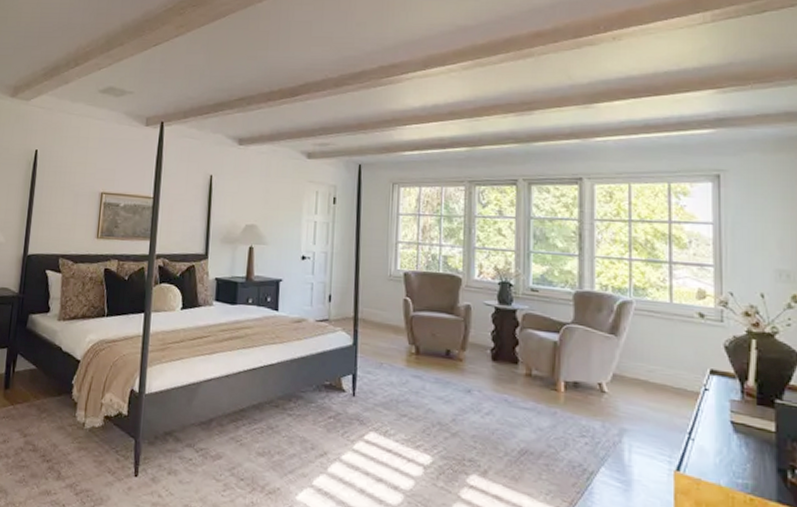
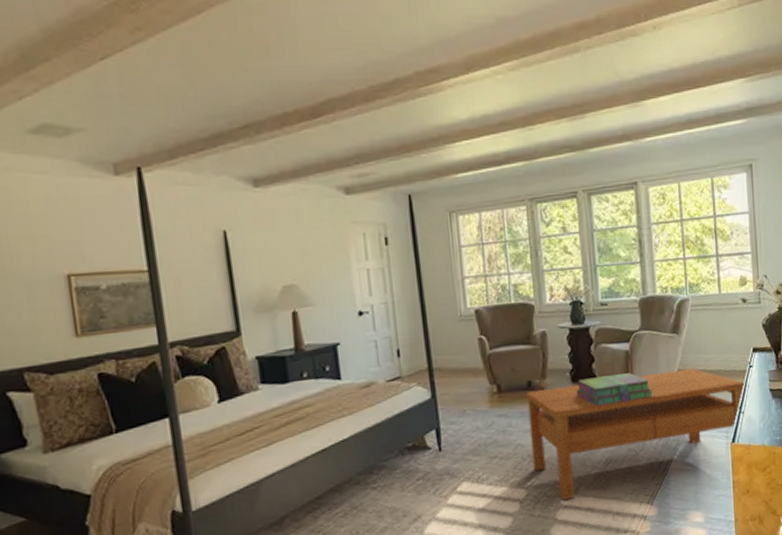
coffee table: none [441,360,698,480] -> present [526,368,746,500]
stack of books: none [496,359,581,397] -> present [576,373,653,407]

